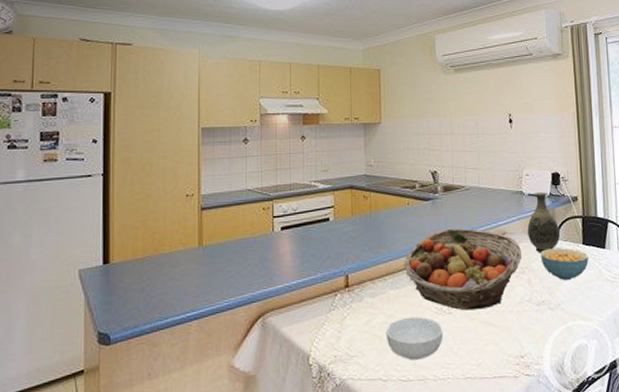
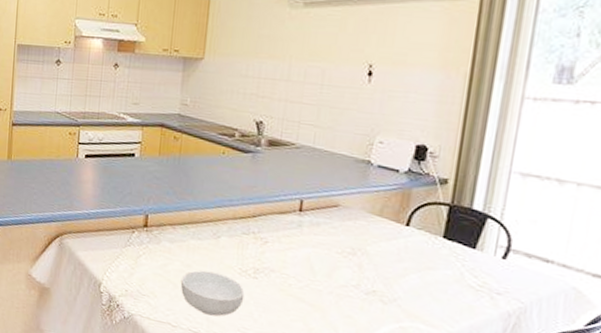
fruit basket: present [404,228,522,311] -> none [209,188,357,283]
vase: present [527,192,561,253] -> none [368,165,414,237]
cereal bowl: present [540,248,589,280] -> none [380,233,448,275]

